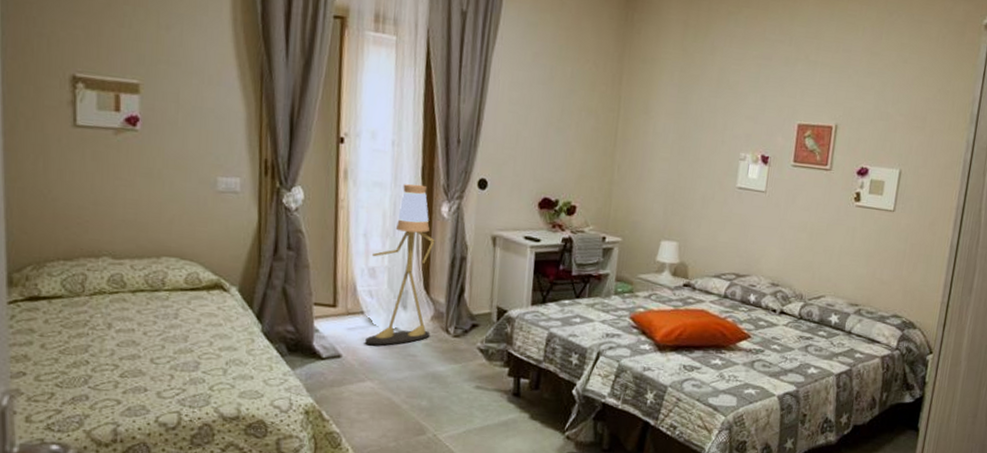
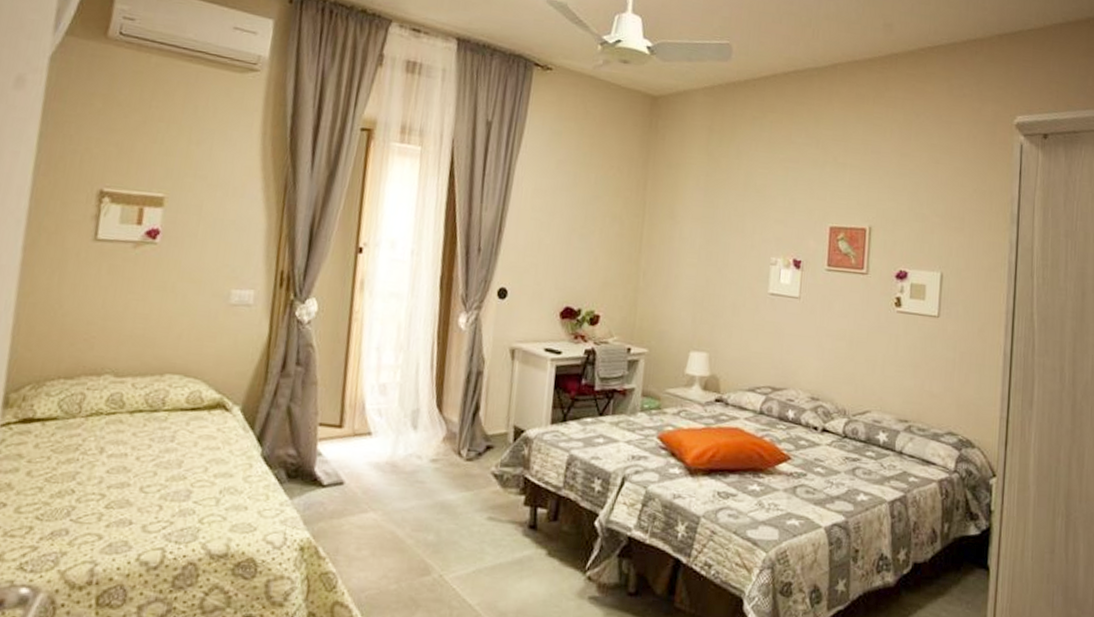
floor lamp: present [365,184,435,346] -> none [370,294,451,471]

